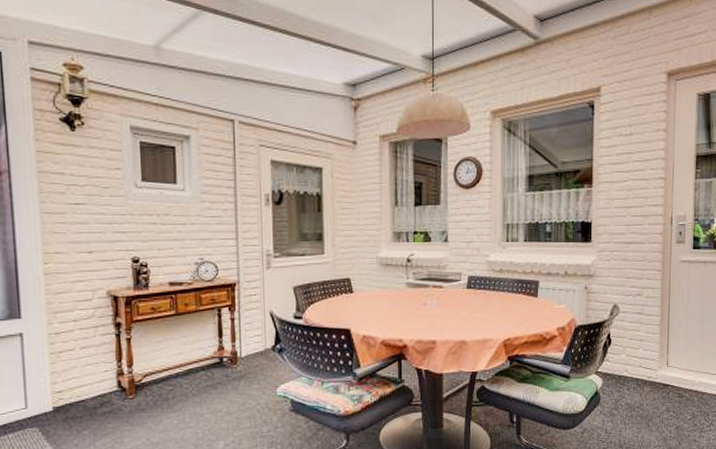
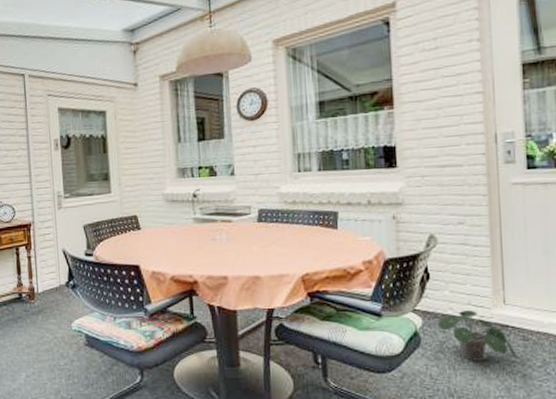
potted plant: none [615,372,674,416] -> present [438,310,517,361]

